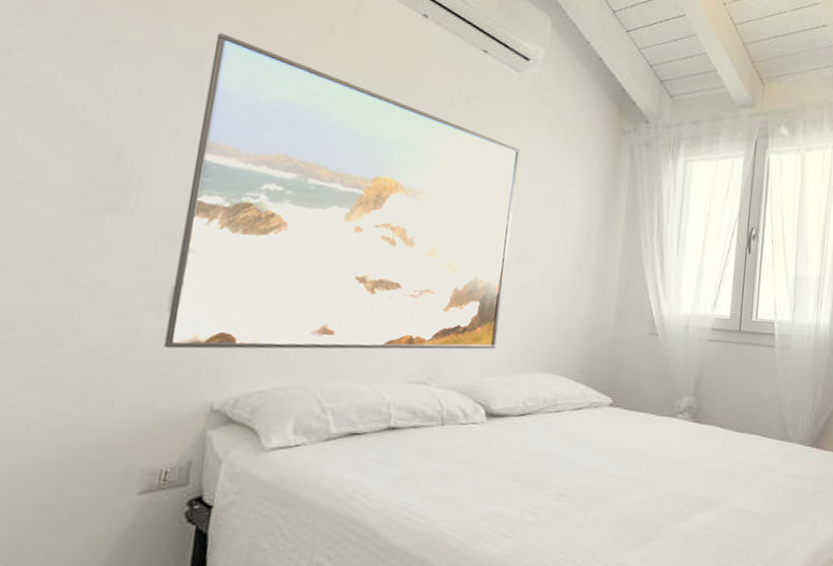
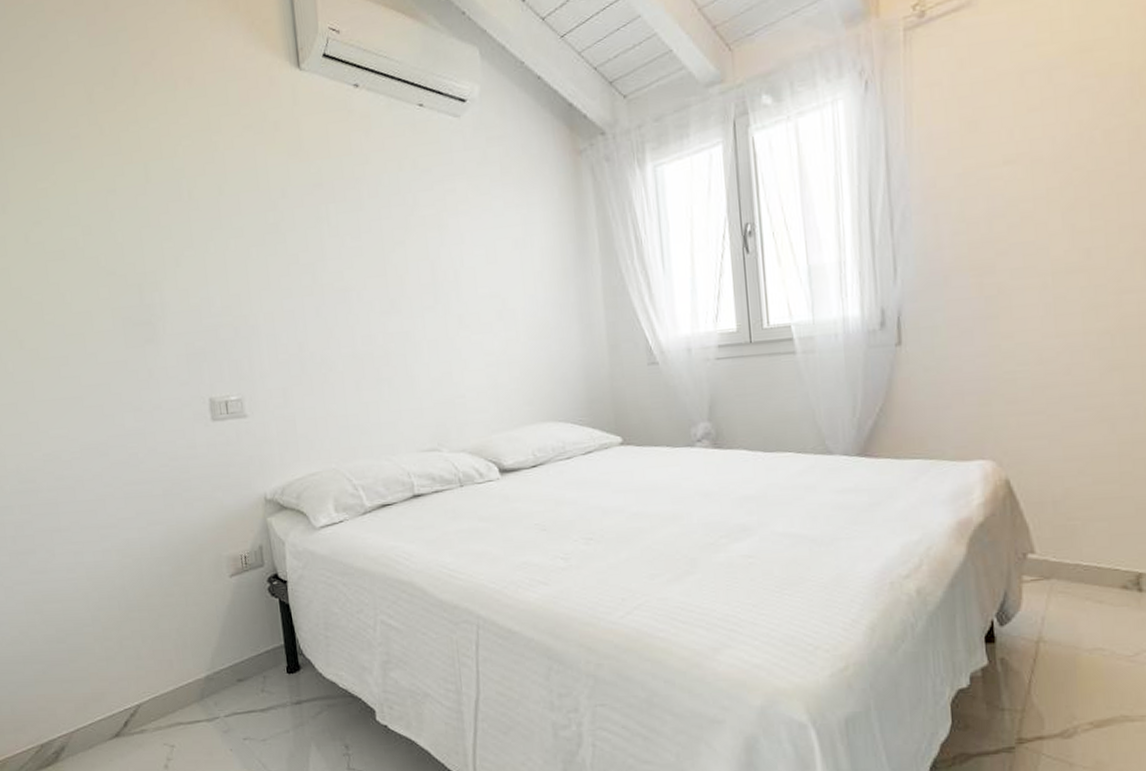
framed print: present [163,33,519,350] -> none [185,158,495,453]

